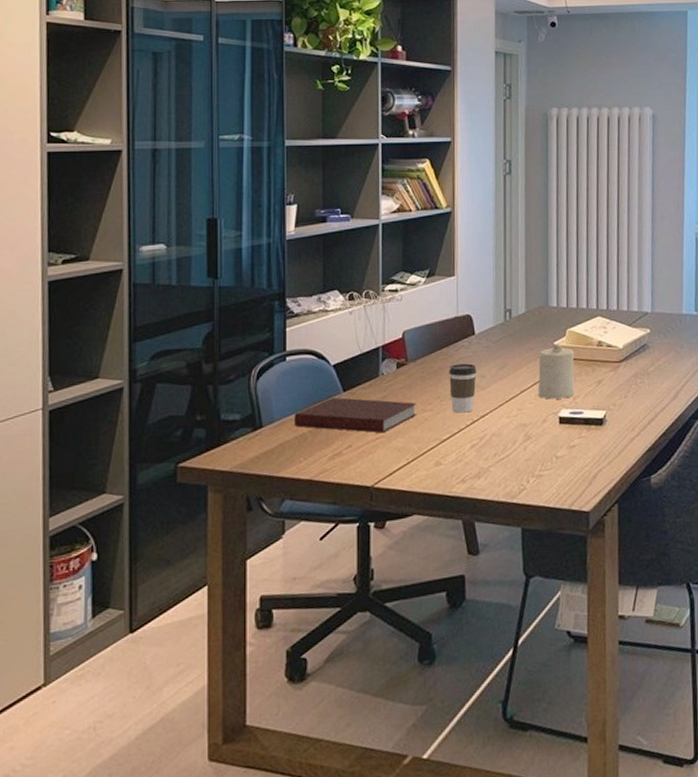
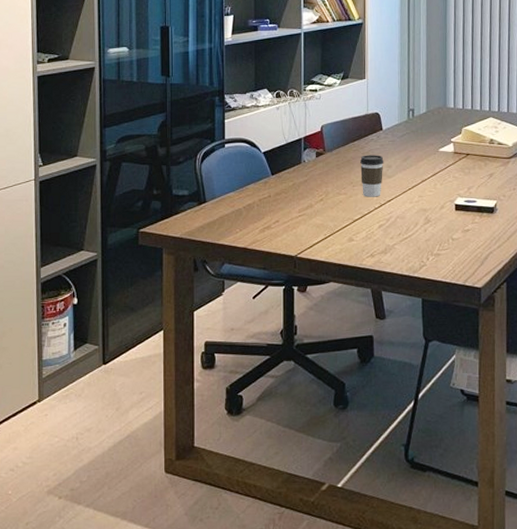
notebook: present [293,397,416,433] -> none [231,179,332,212]
candle: present [538,344,575,399] -> none [436,140,469,189]

